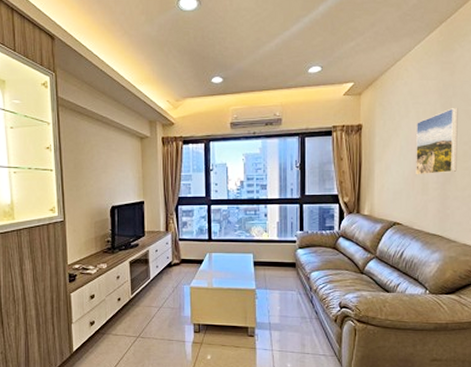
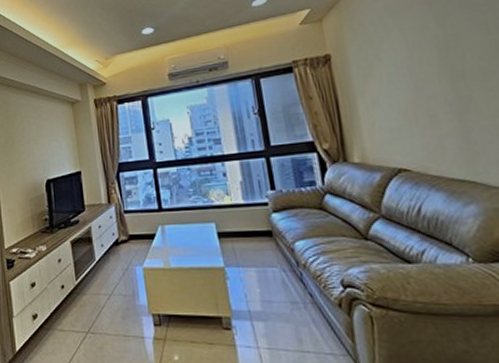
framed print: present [416,107,458,175] -> none [404,16,477,106]

